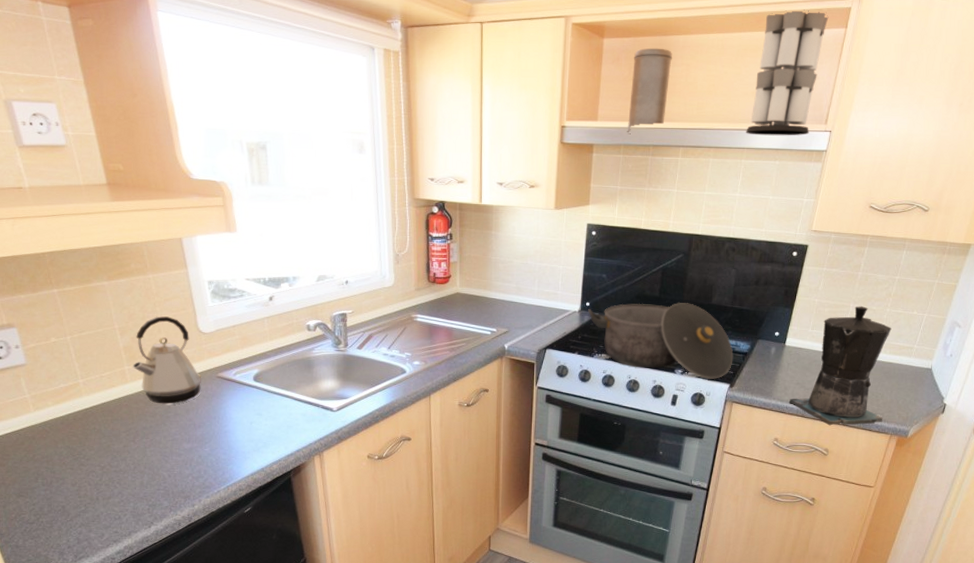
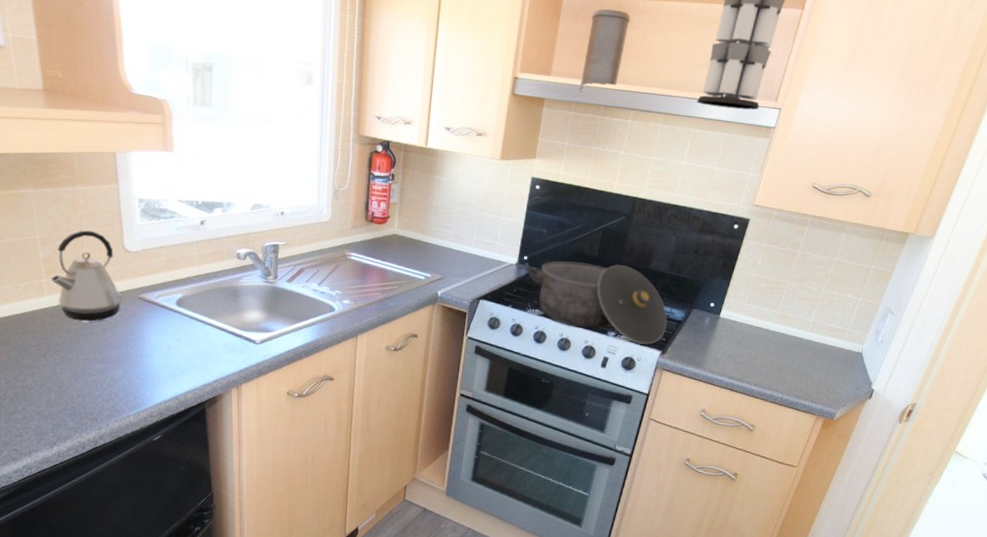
coffee maker: present [789,306,892,426] -> none [719,284,826,404]

